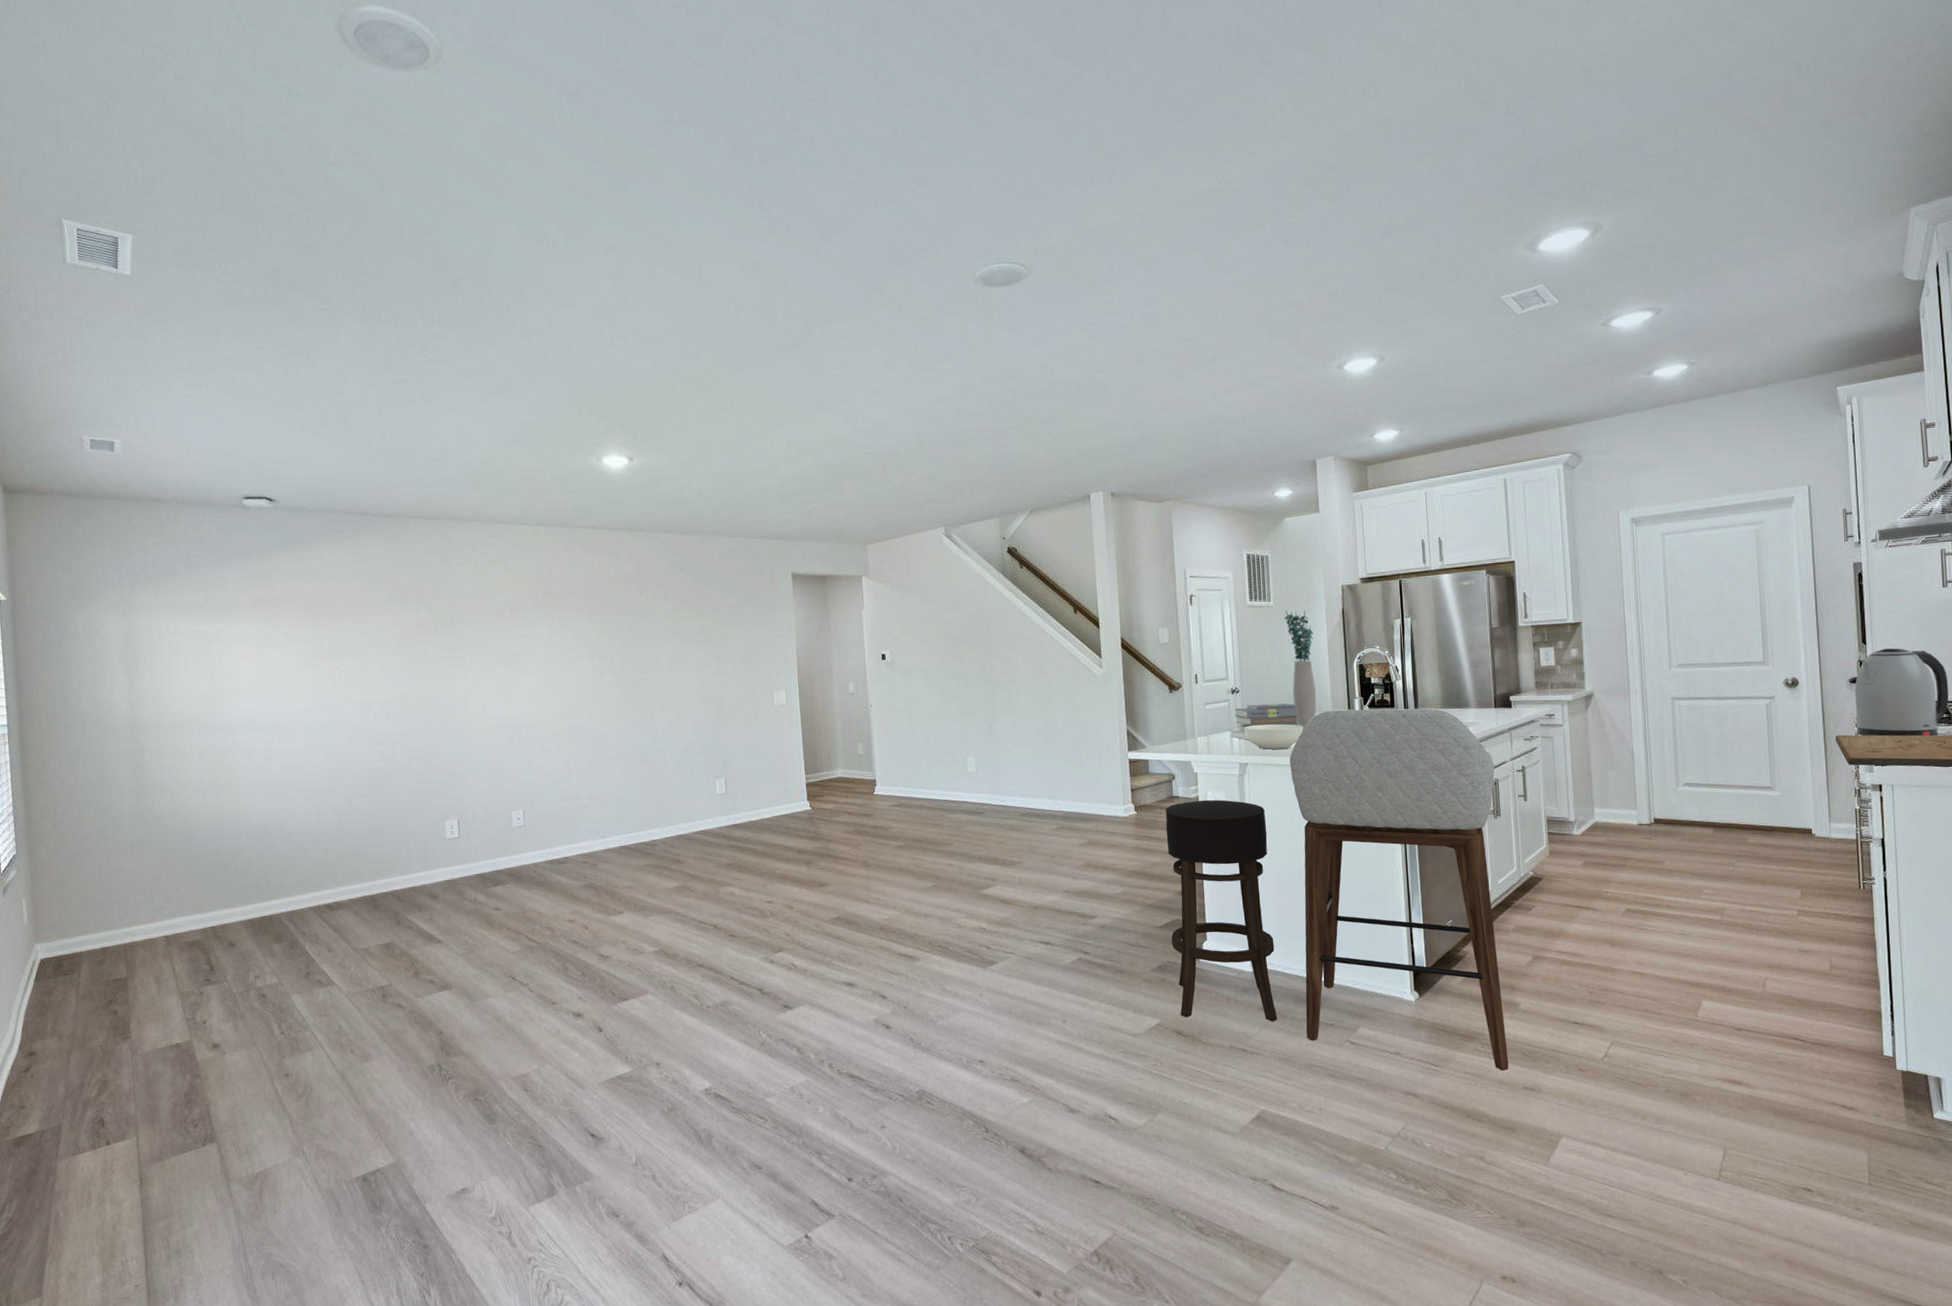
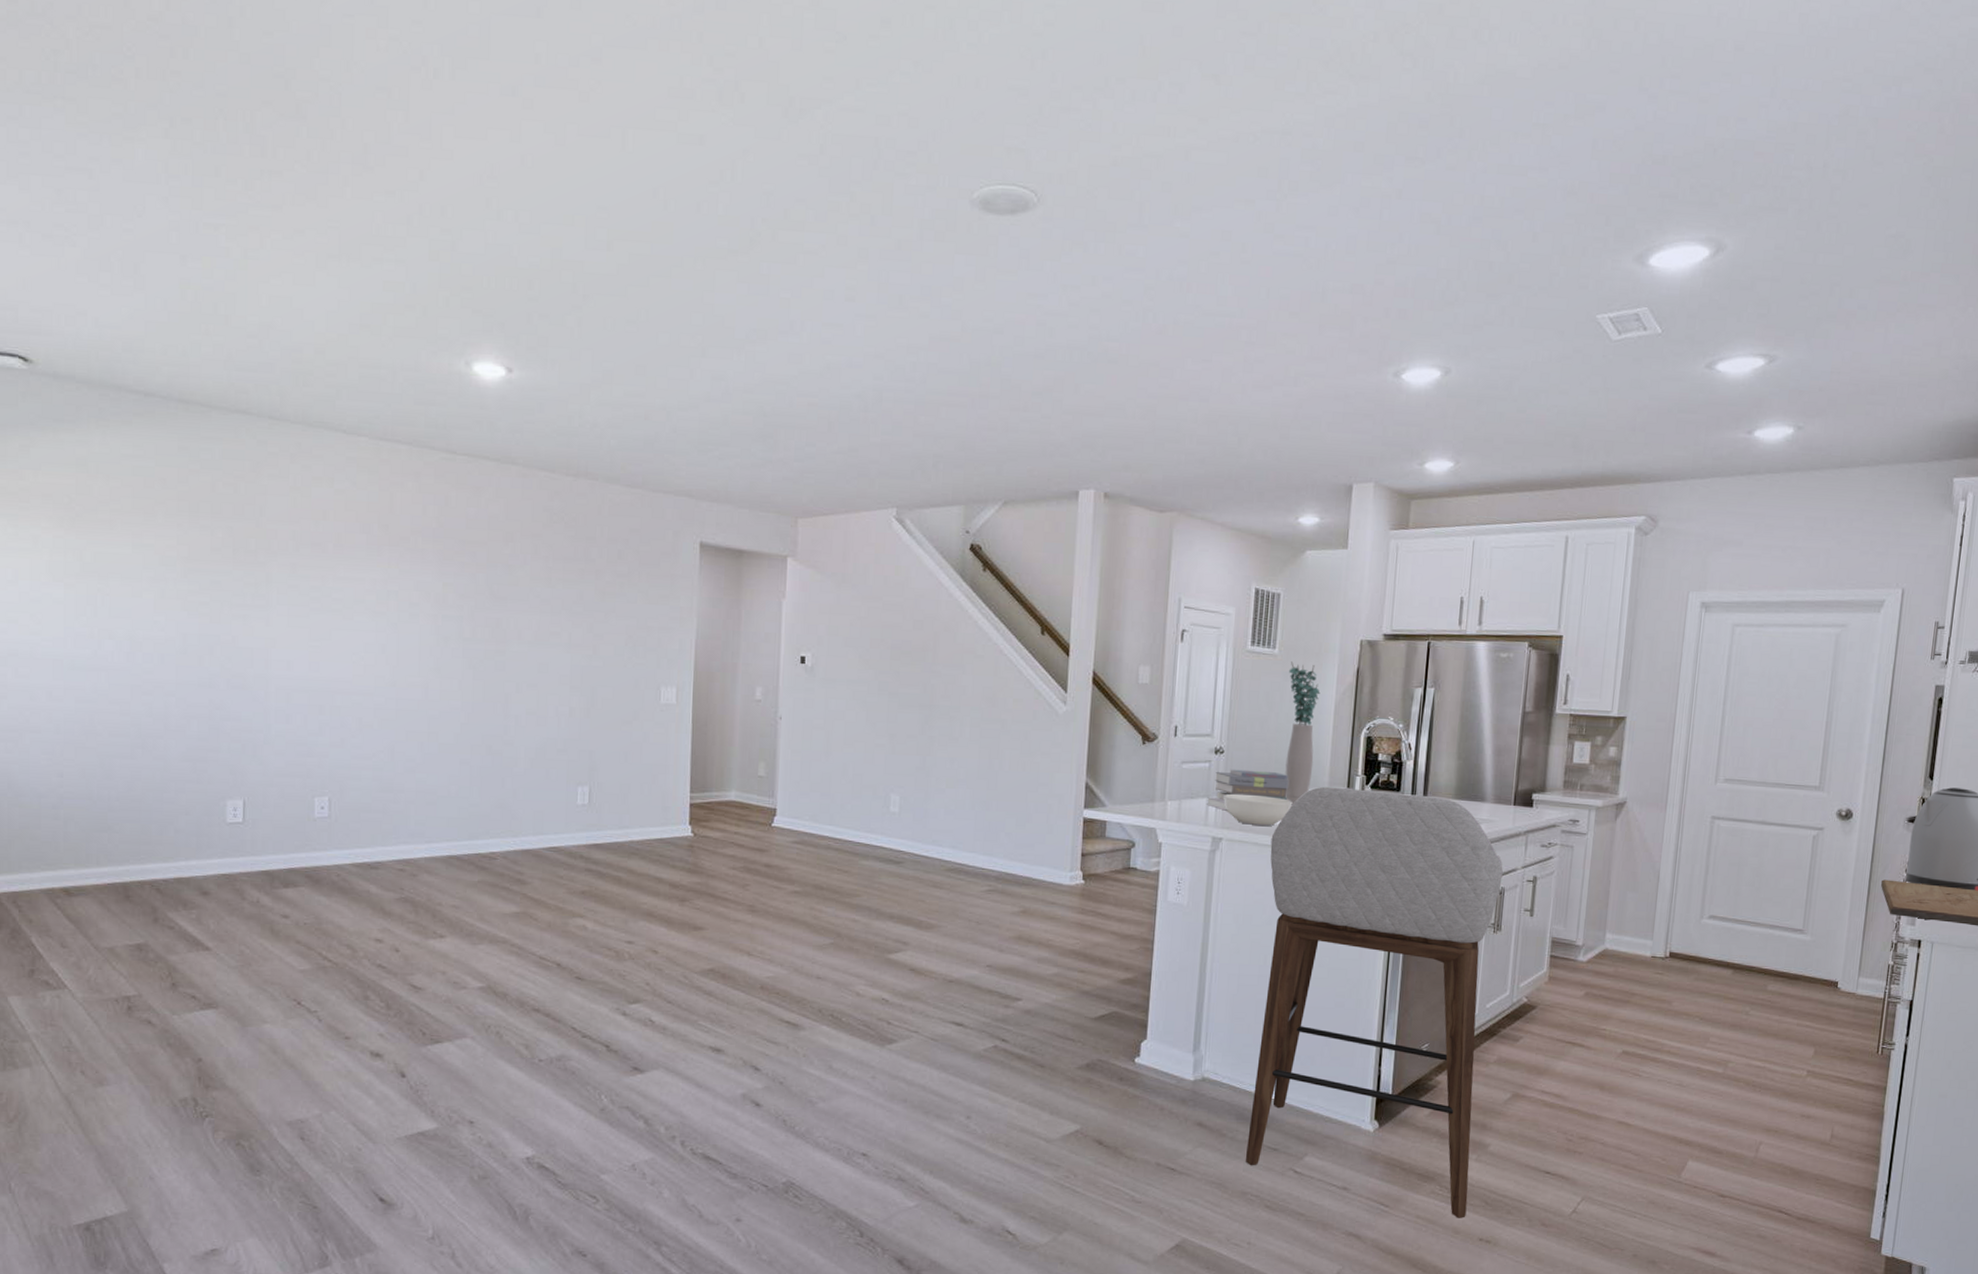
bar stool: present [1165,799,1278,1021] -> none [1104,875,1234,1139]

